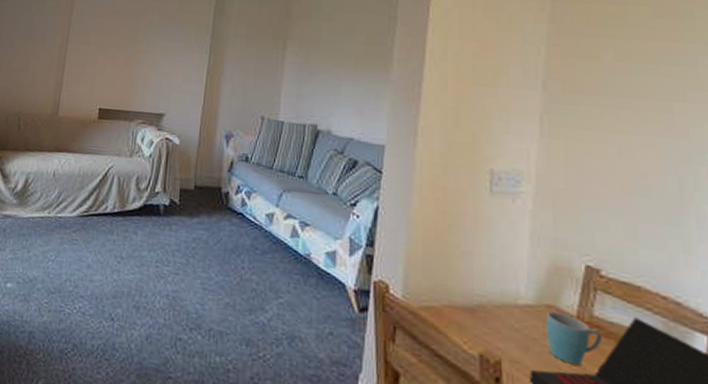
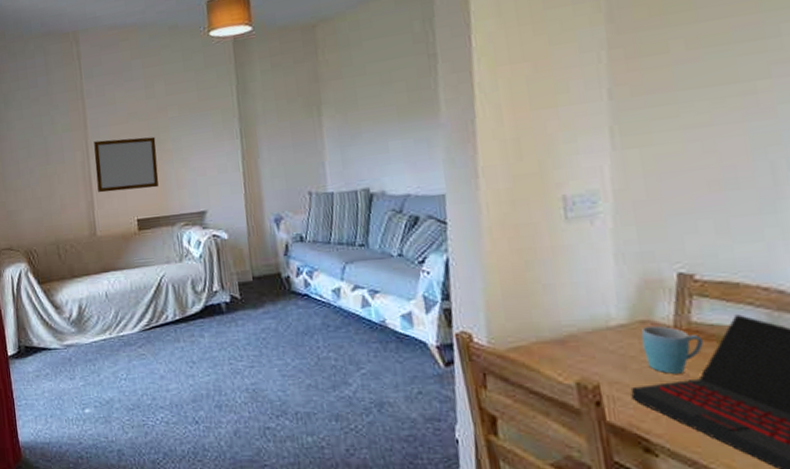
writing board: none [69,28,132,83] -> present [94,137,159,193]

